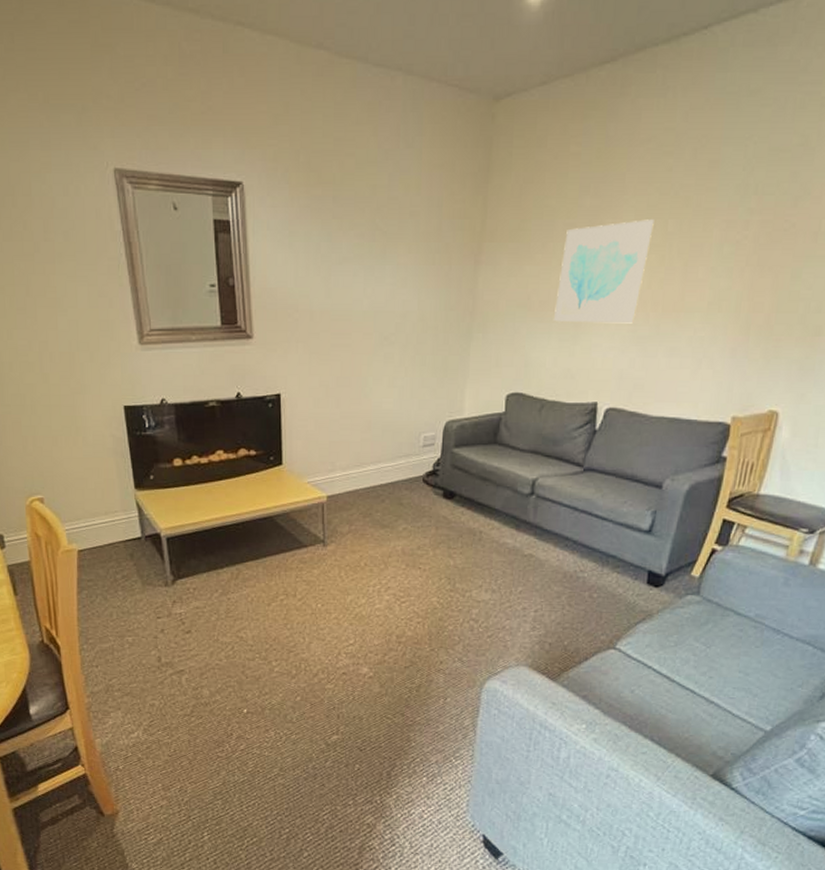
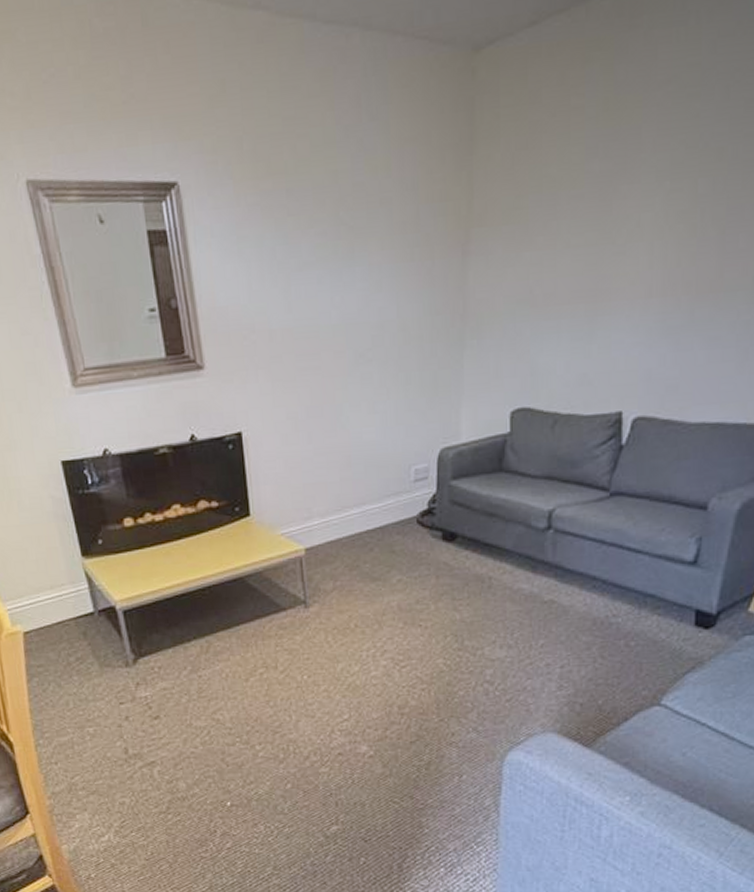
wall art: present [553,219,654,324] -> none [562,180,680,318]

